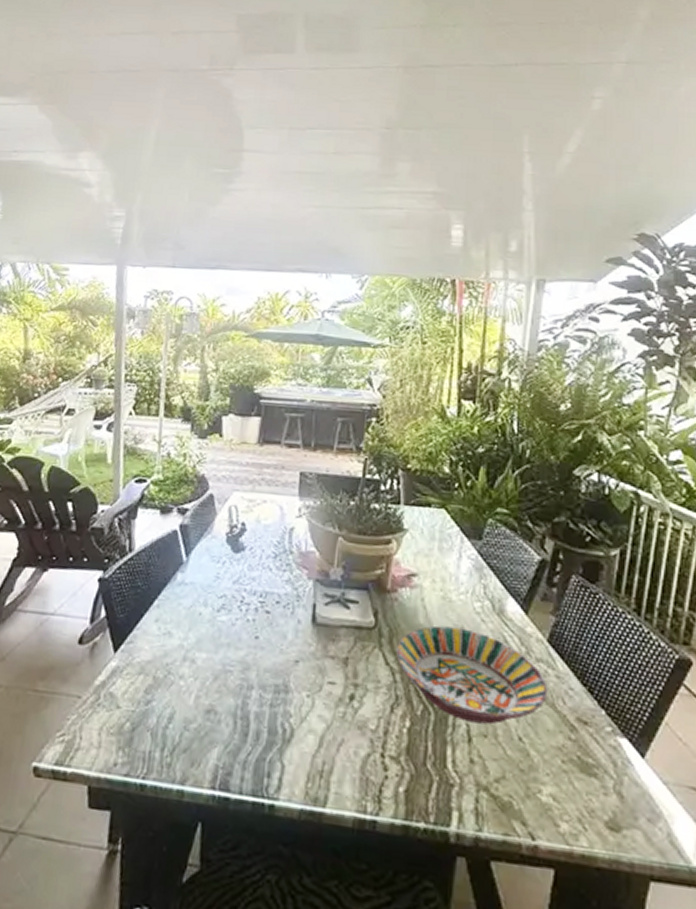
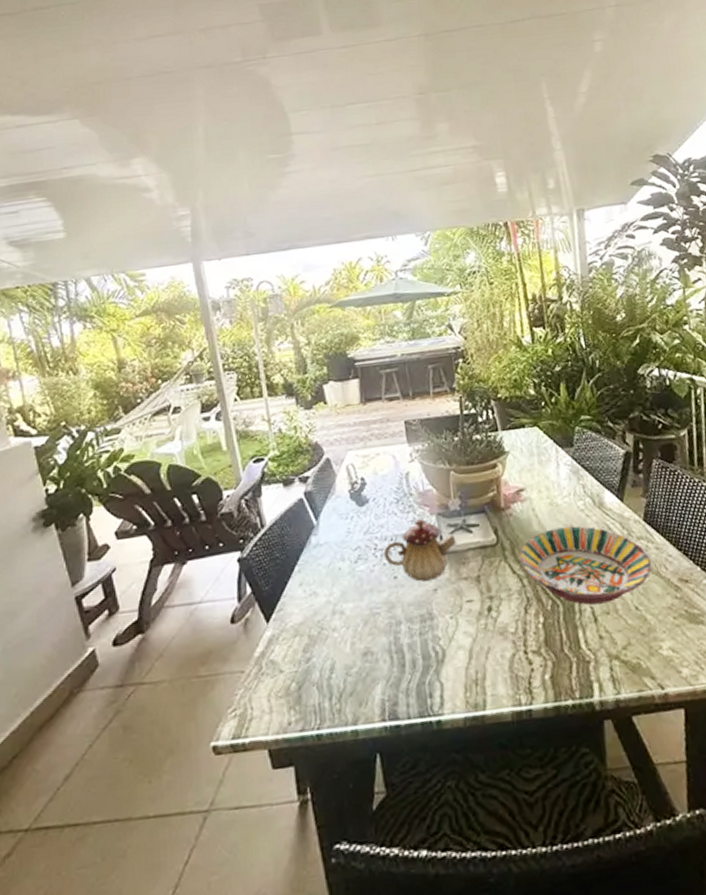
teapot: none [249,581,330,650] -> present [383,519,456,582]

